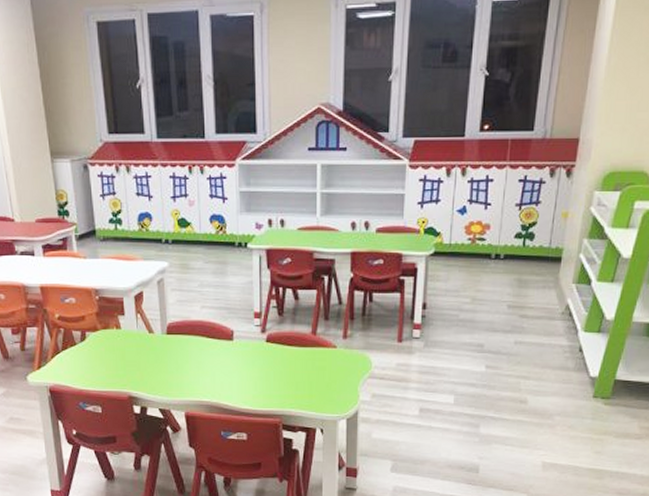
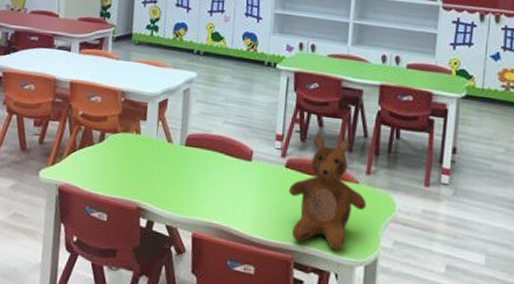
teddy bear: none [272,309,345,410] -> present [289,136,367,251]

